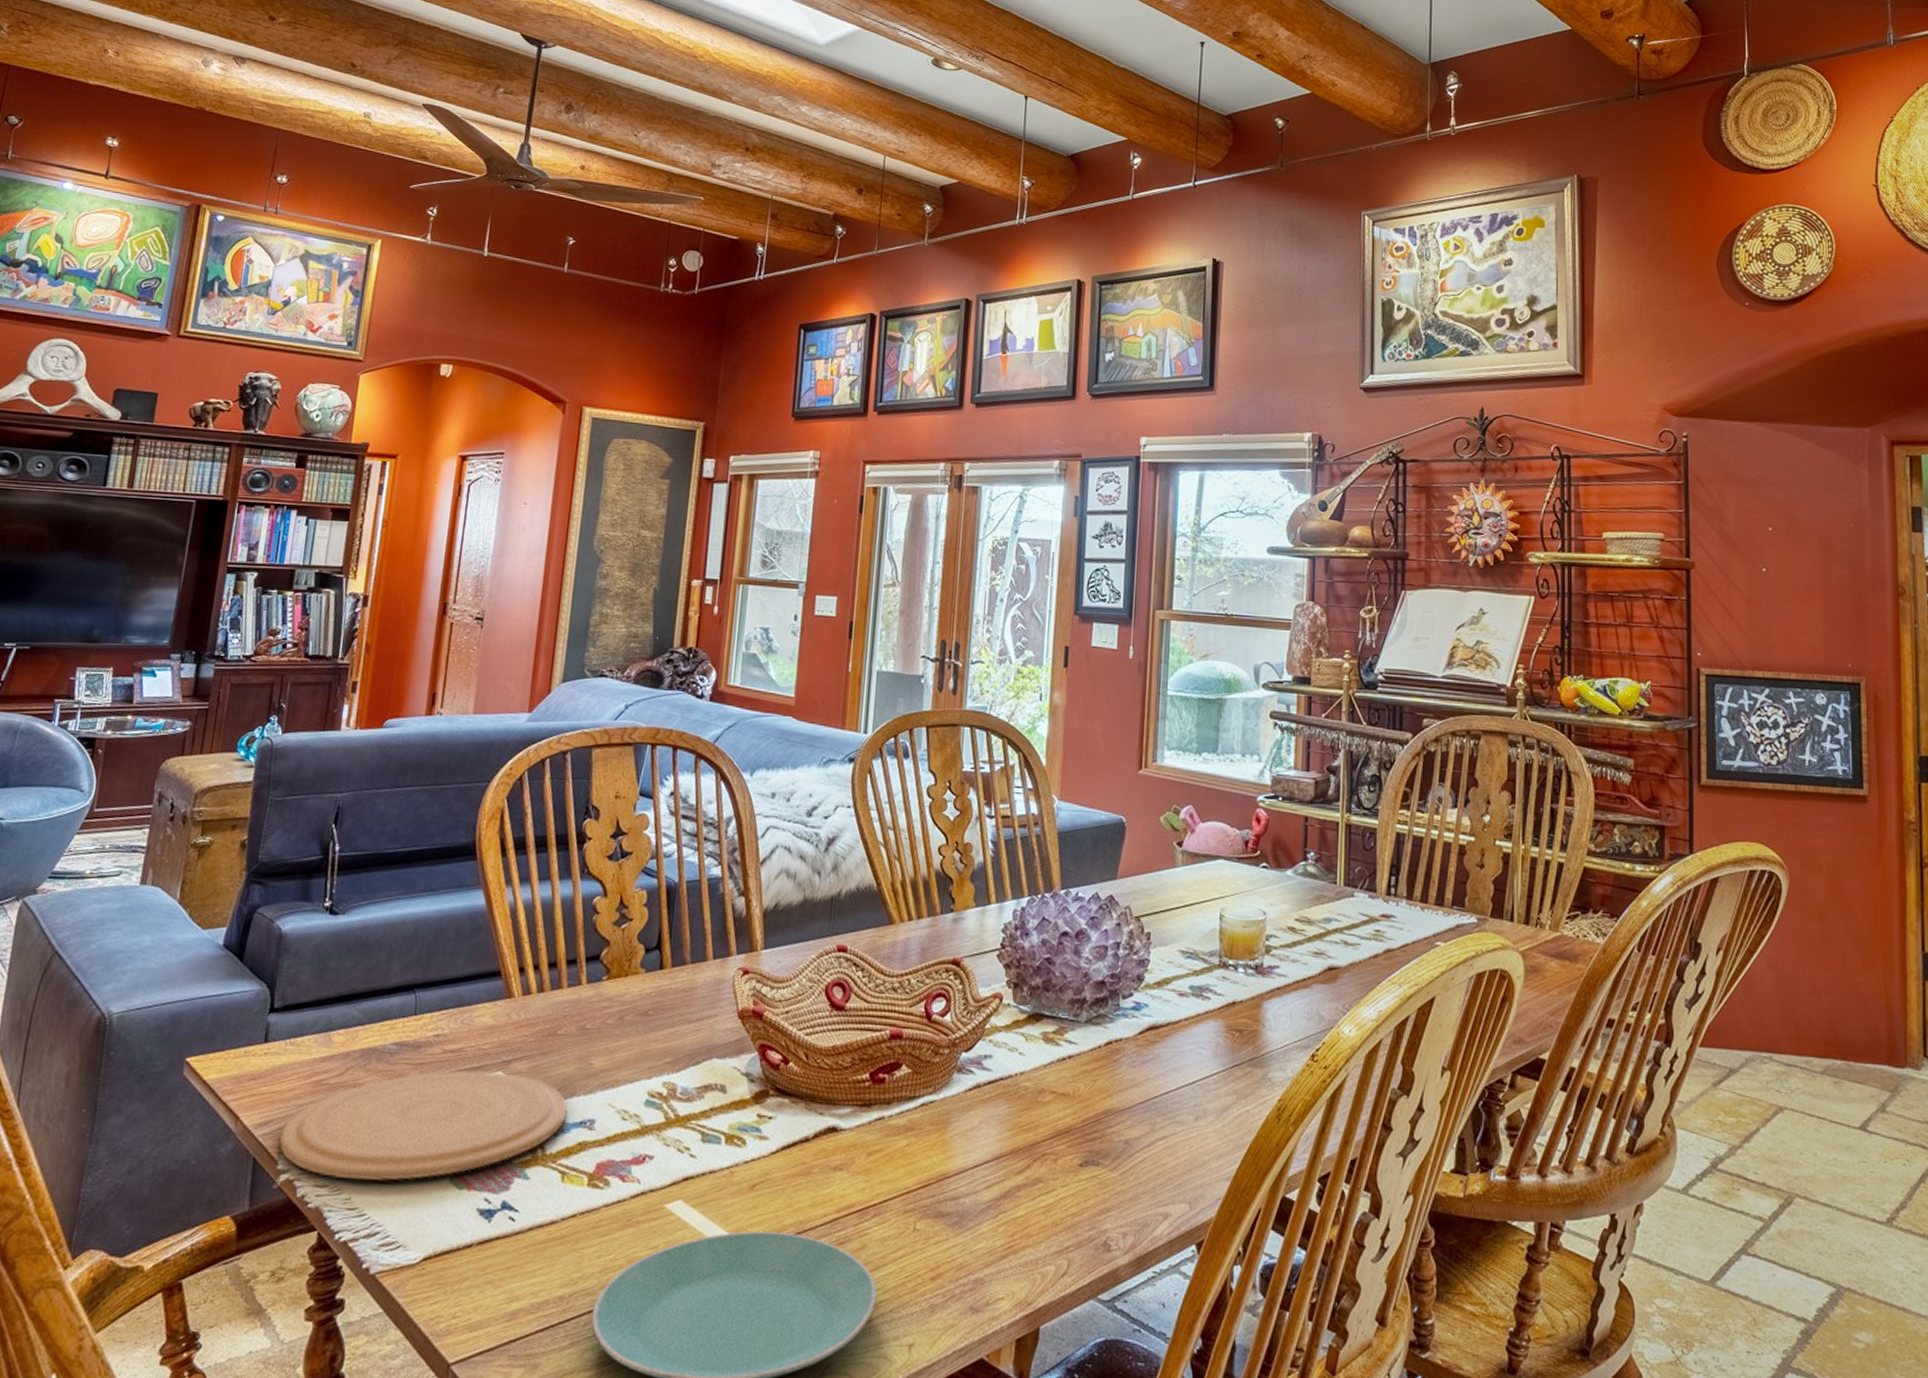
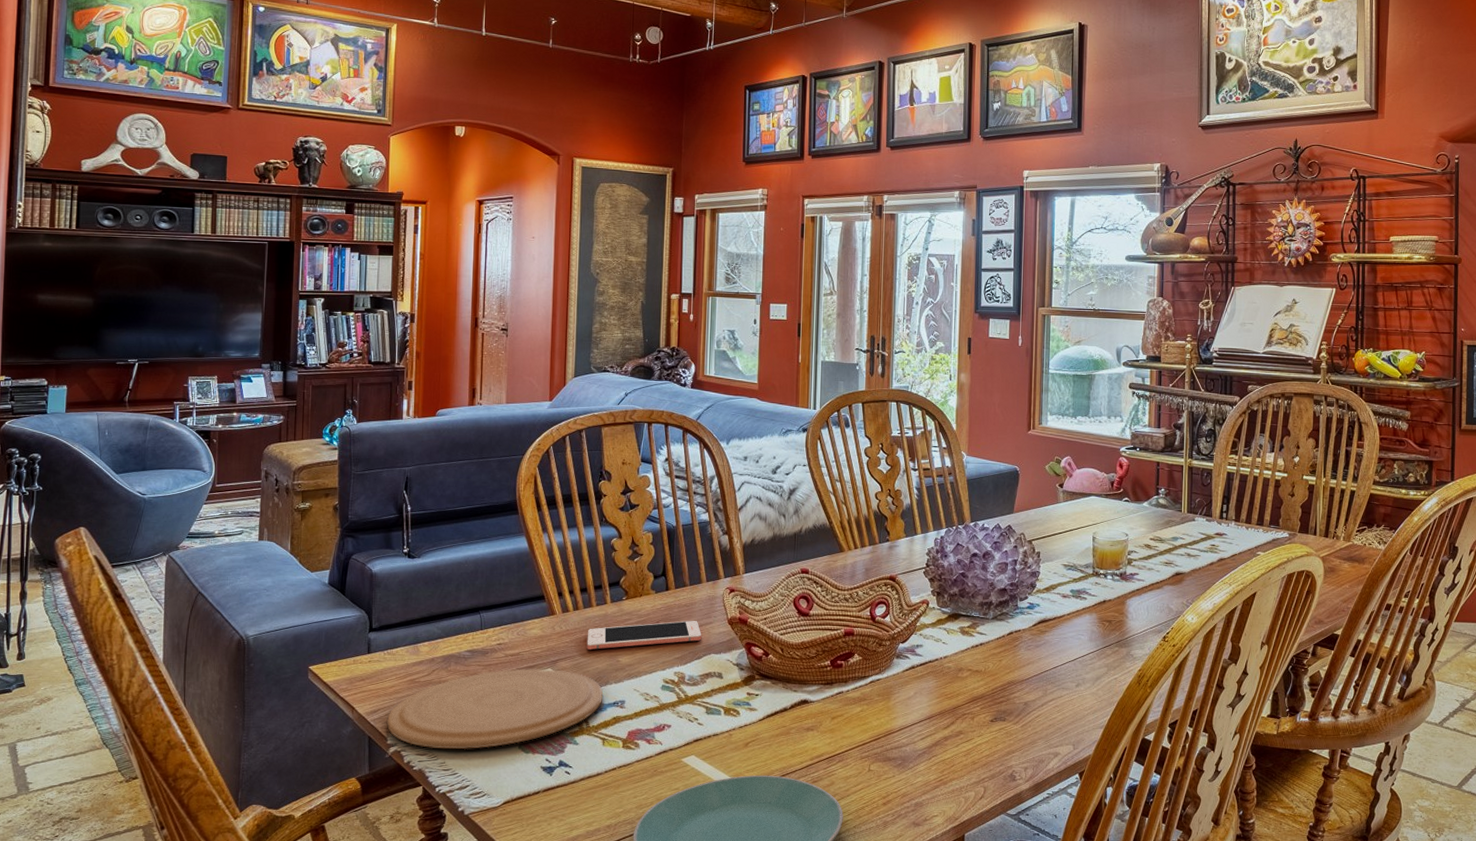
cell phone: none [550,1011,703,1048] -> present [587,621,702,650]

